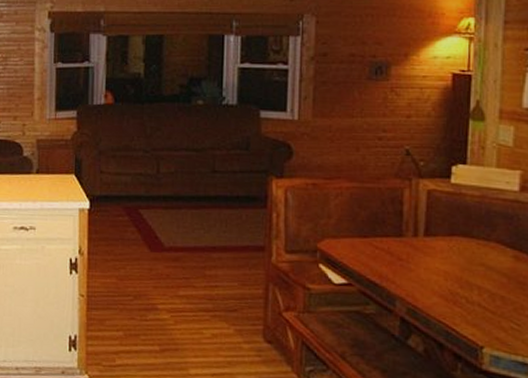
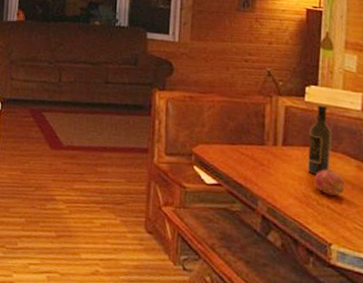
wine bottle: none [454,187,484,269] -> present [307,105,332,175]
fruit: none [463,261,499,292] -> present [315,169,345,196]

